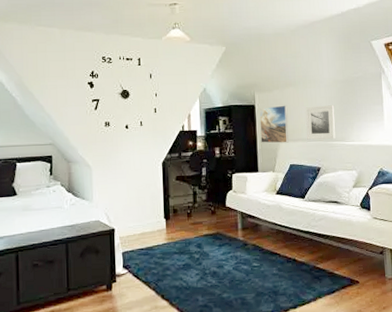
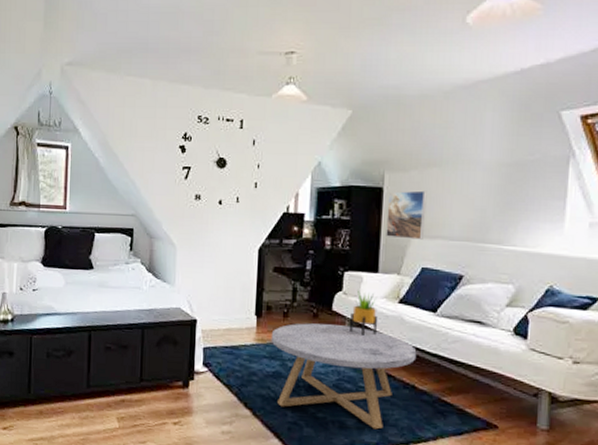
coffee table: none [179,217,294,300] -> present [271,323,417,430]
potted plant: none [241,187,262,224] -> present [350,290,379,335]
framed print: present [305,105,336,140] -> none [449,195,494,241]

